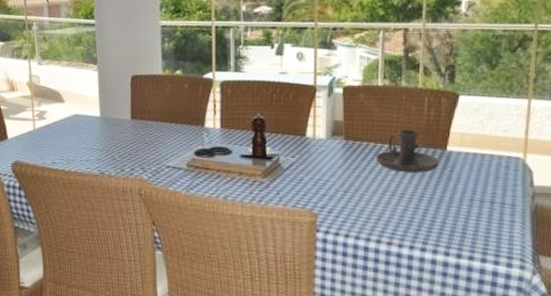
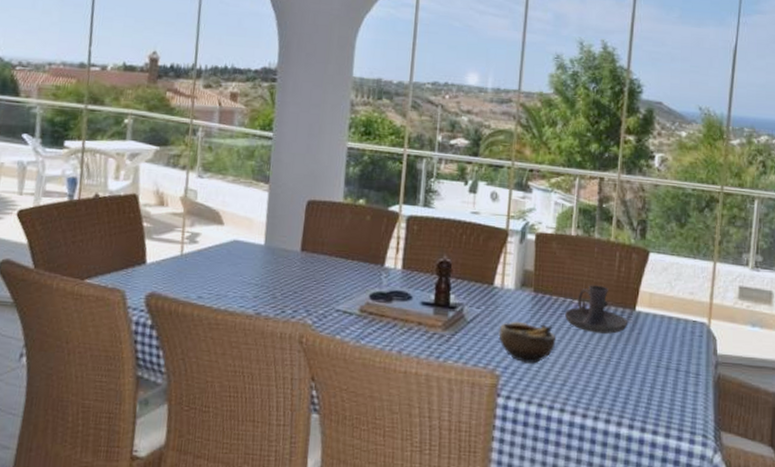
bowl: none [314,166,369,203] -> present [498,321,557,364]

